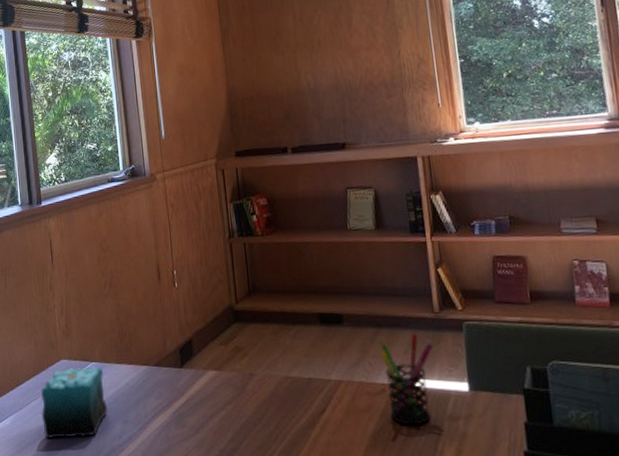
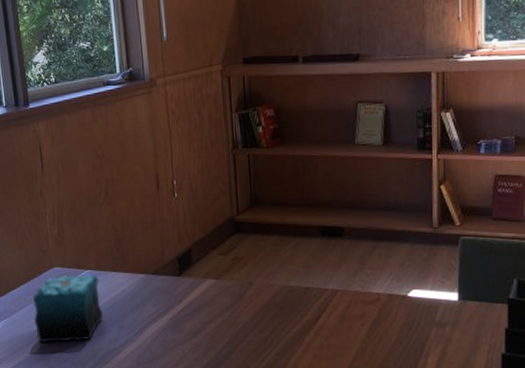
pen holder: present [380,332,433,425] -> none [377,246,428,331]

